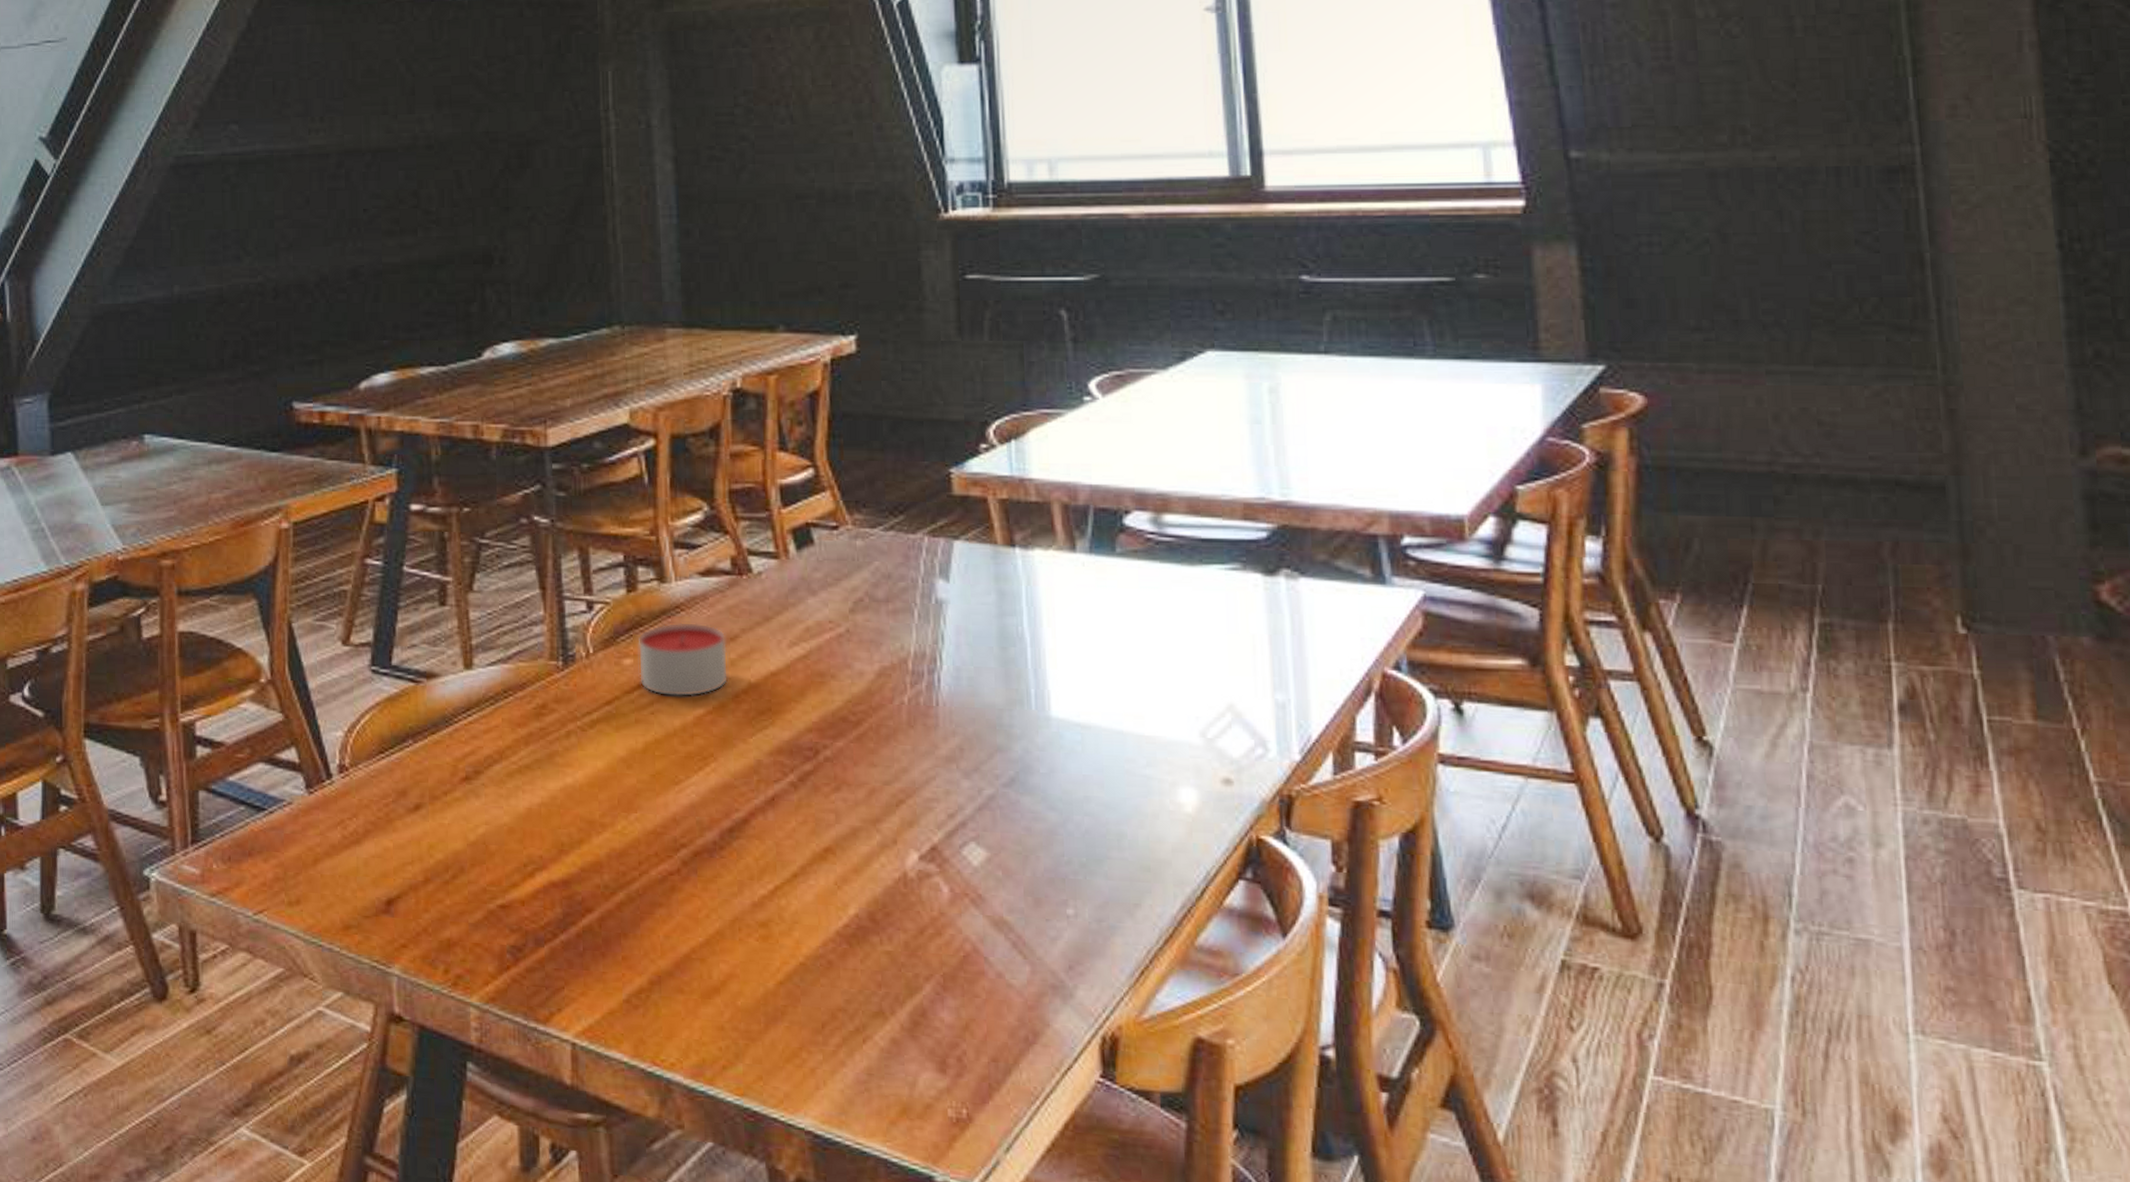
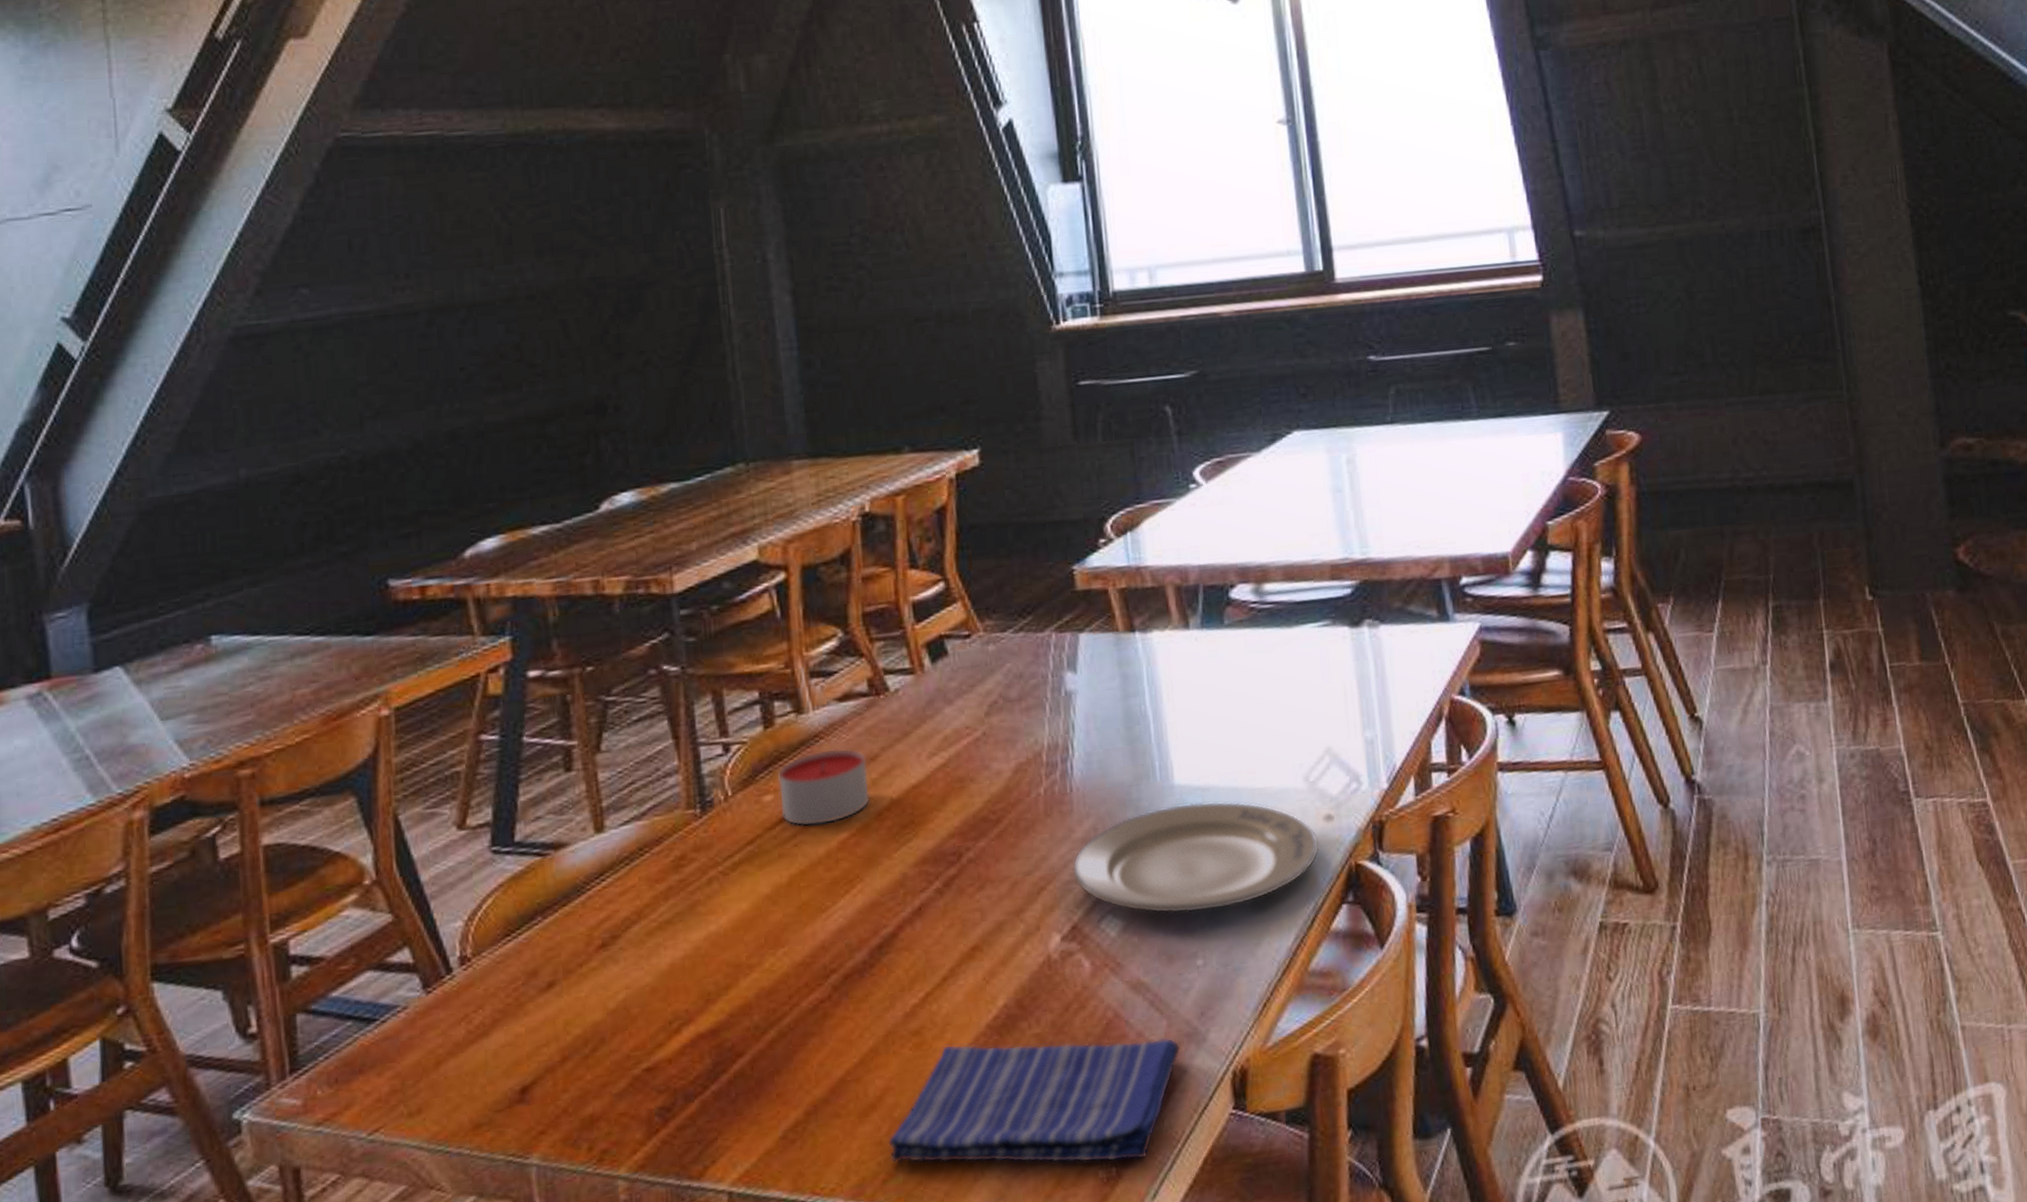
dish towel: none [730,943,1044,1107] -> present [888,1037,1180,1164]
plate: none [934,738,1216,859] -> present [1071,801,1320,914]

